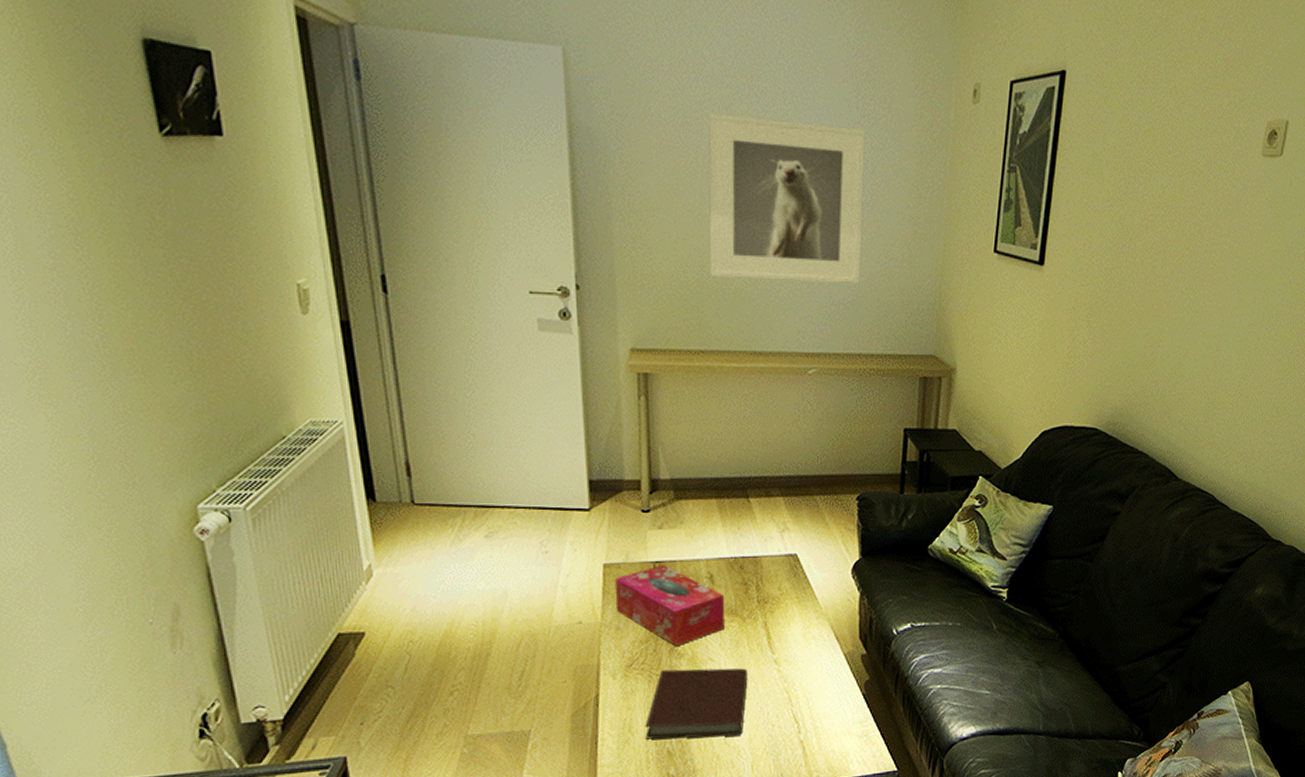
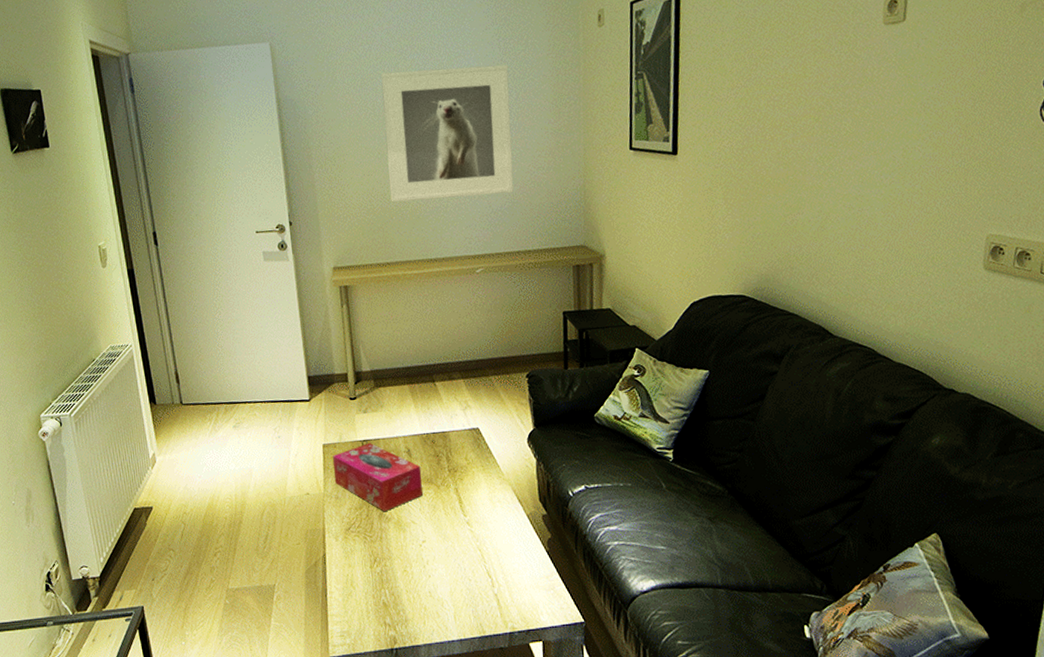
notebook: present [645,668,748,740] -> none [363,529,446,593]

